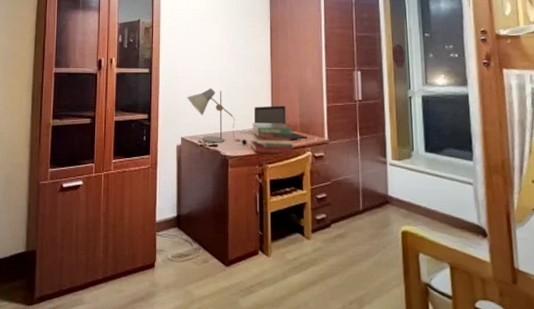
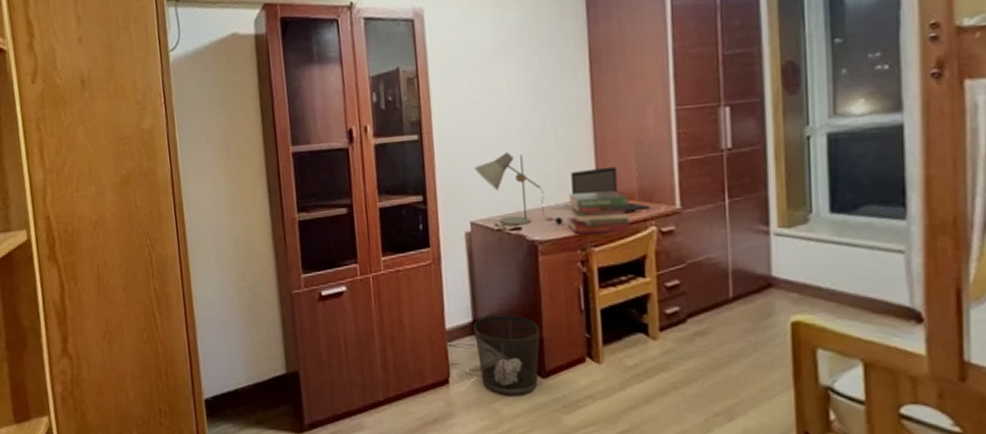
waste bin: none [177,212,226,281] -> present [474,315,540,397]

